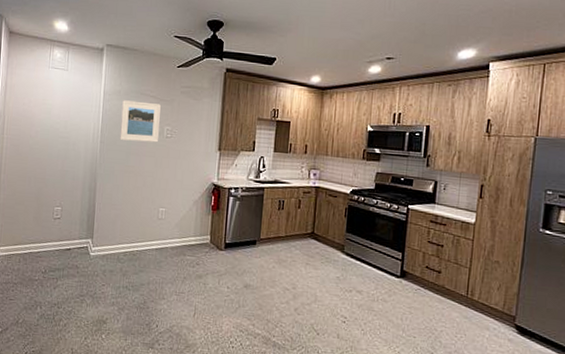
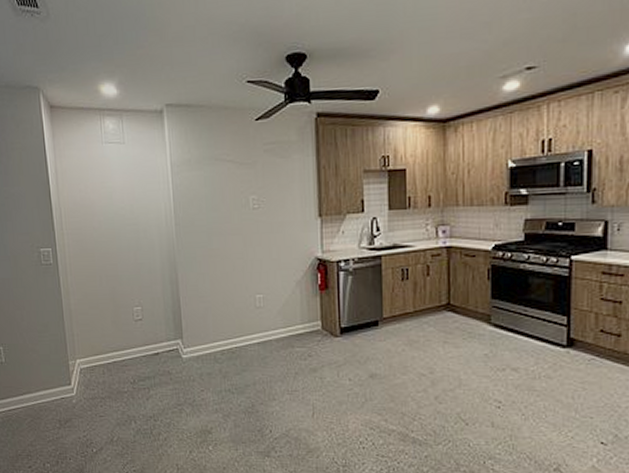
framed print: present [119,100,161,143] -> none [194,169,243,219]

